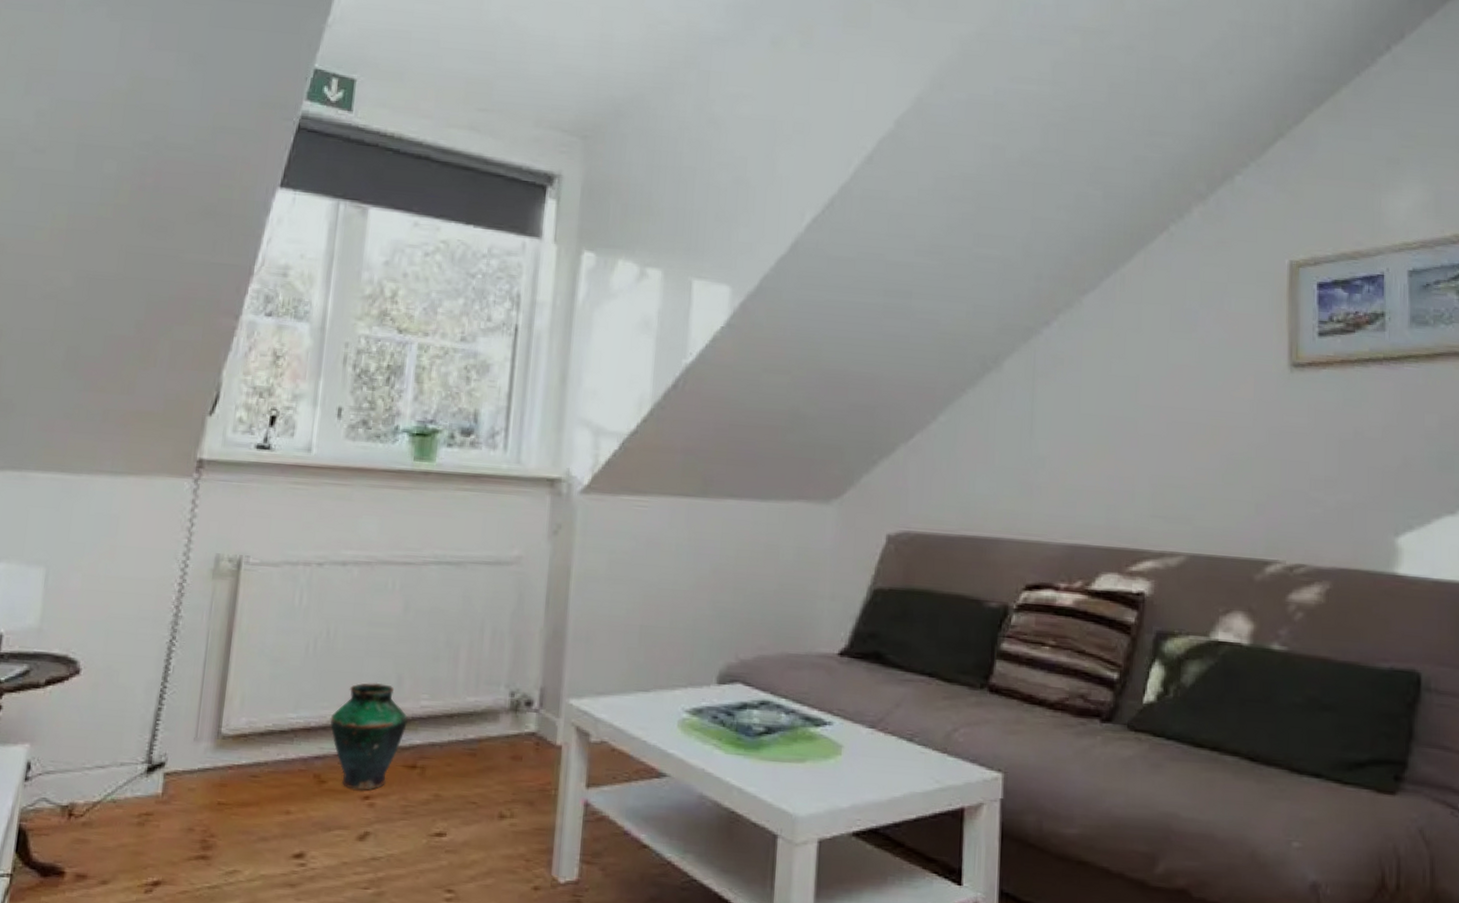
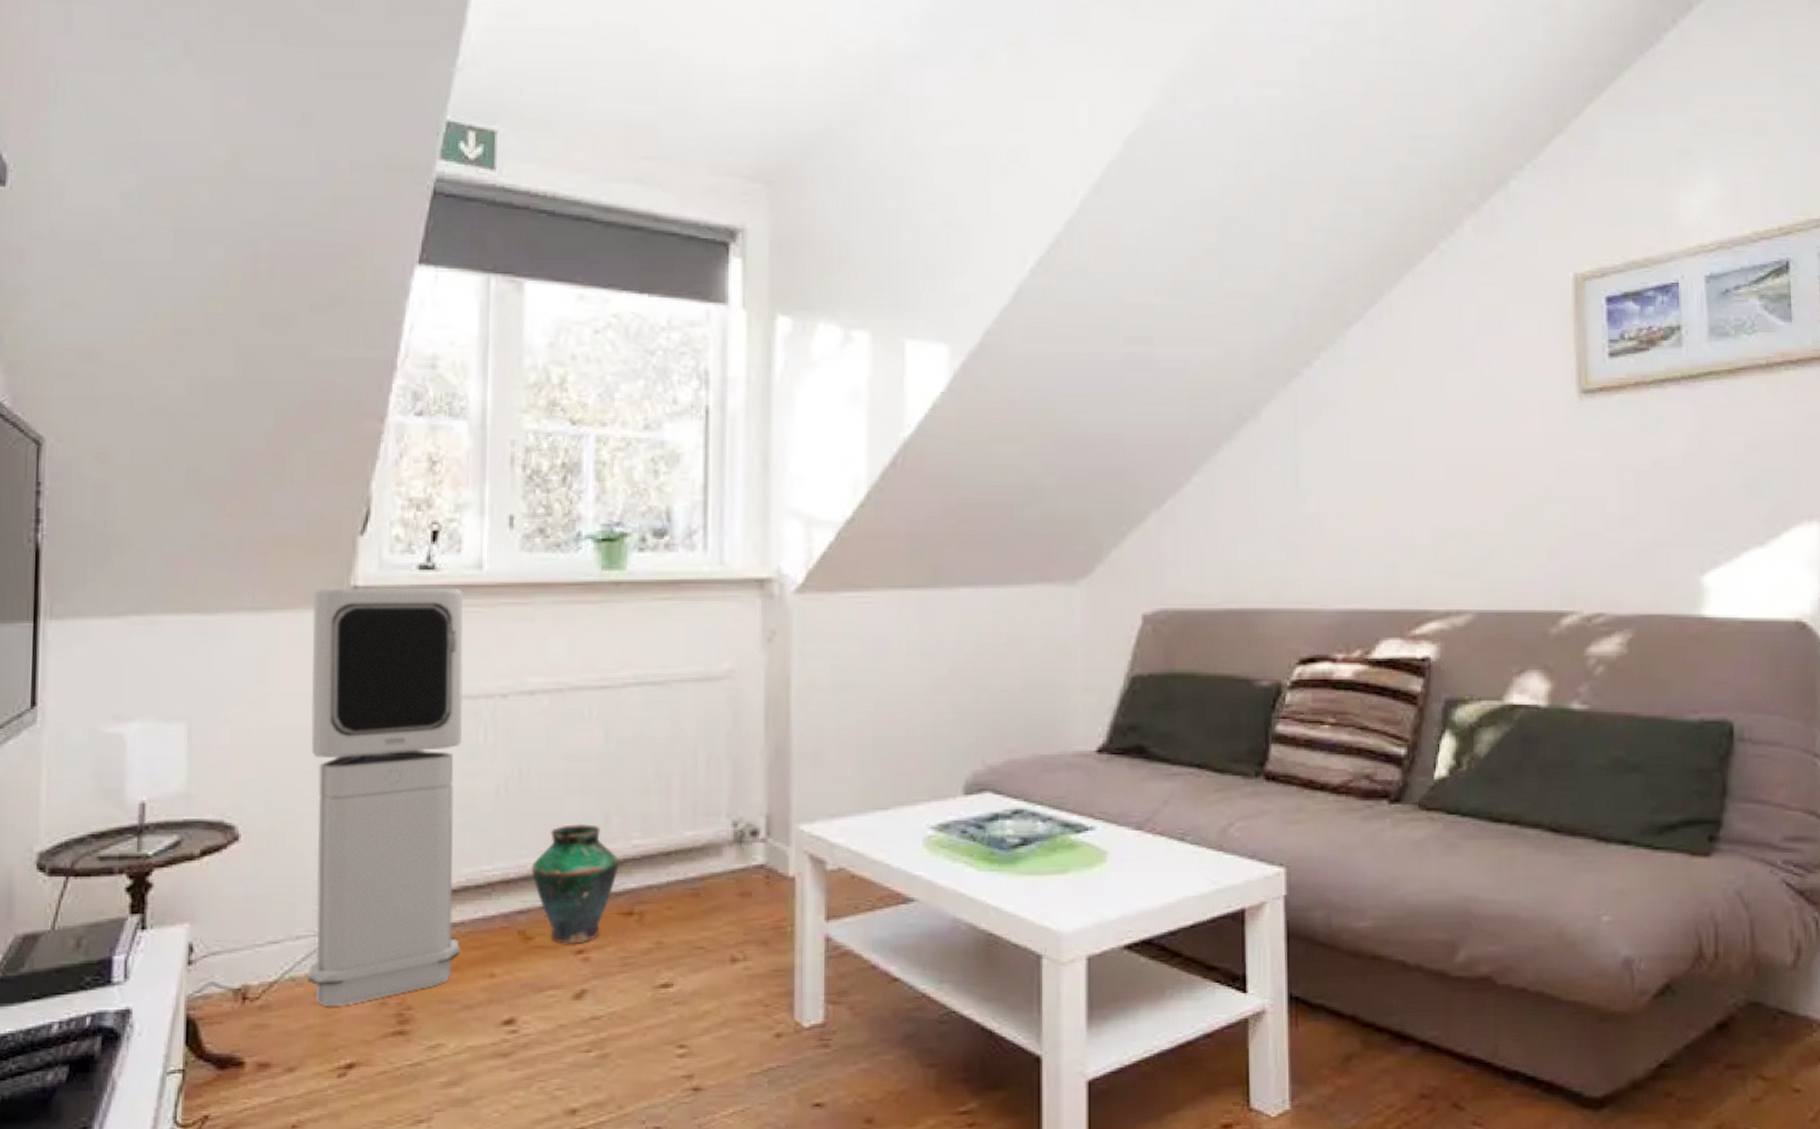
air purifier: none [126,458,293,830] -> present [307,587,464,1007]

